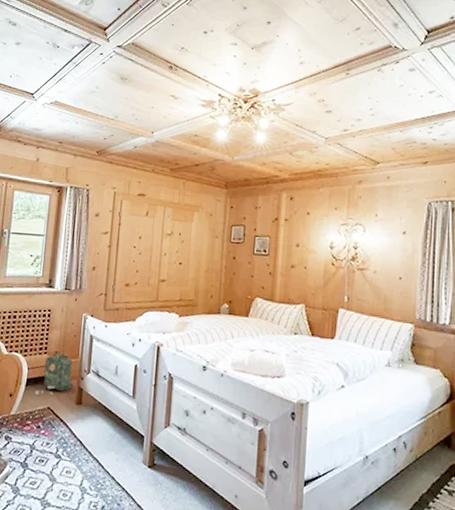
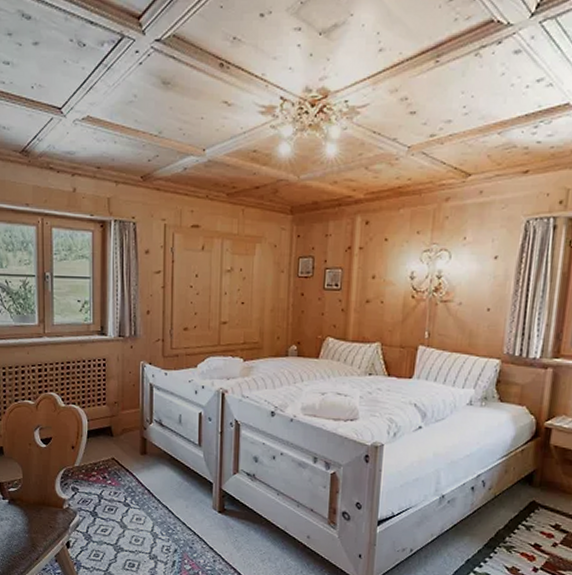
backpack: present [35,350,73,396] -> none [98,401,135,447]

